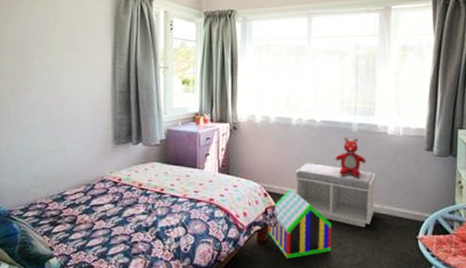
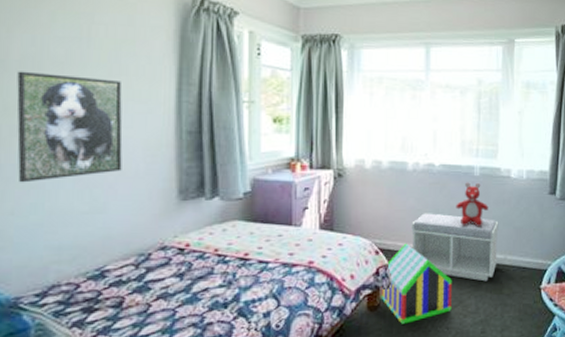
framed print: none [10,48,76,128] -> present [16,71,123,183]

